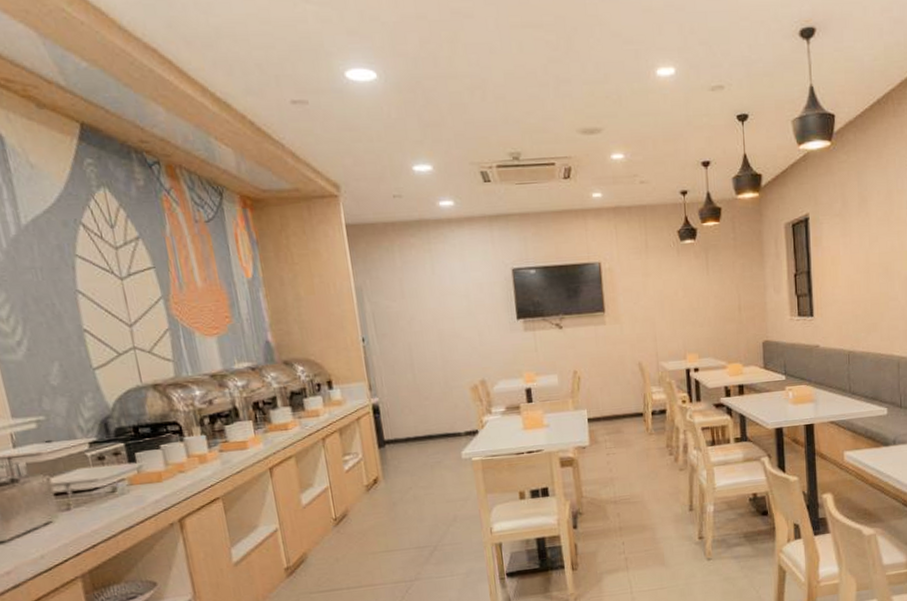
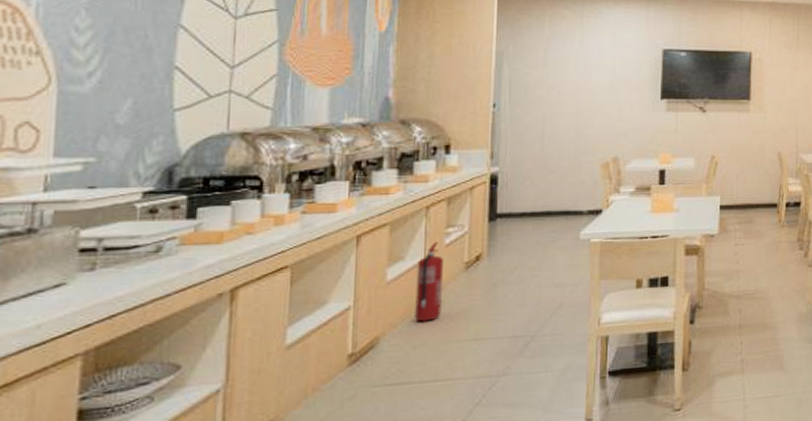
fire extinguisher: none [324,469,354,539] -> present [415,242,443,322]

